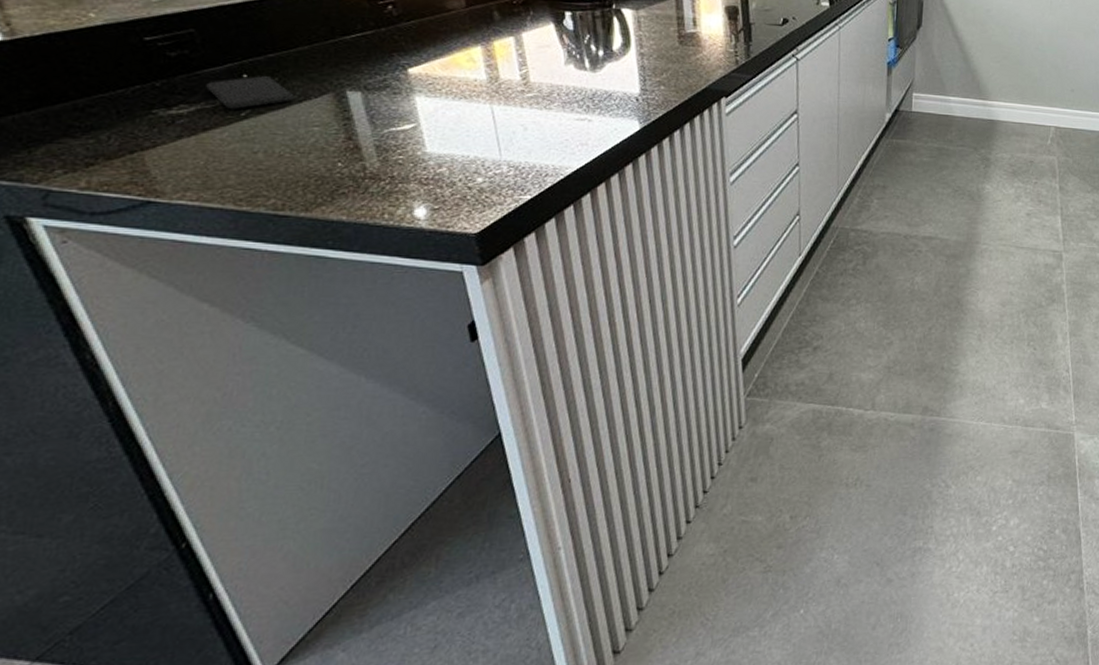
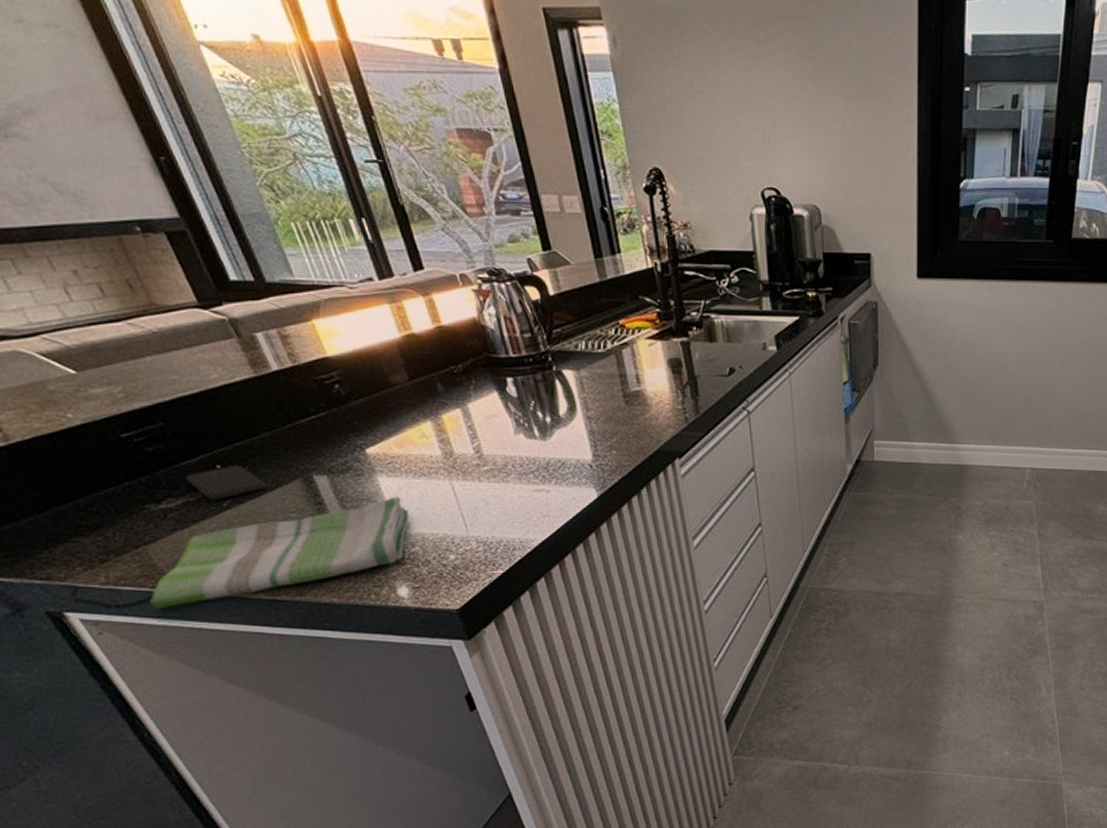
dish towel: none [132,117,442,219] -> present [150,497,410,609]

